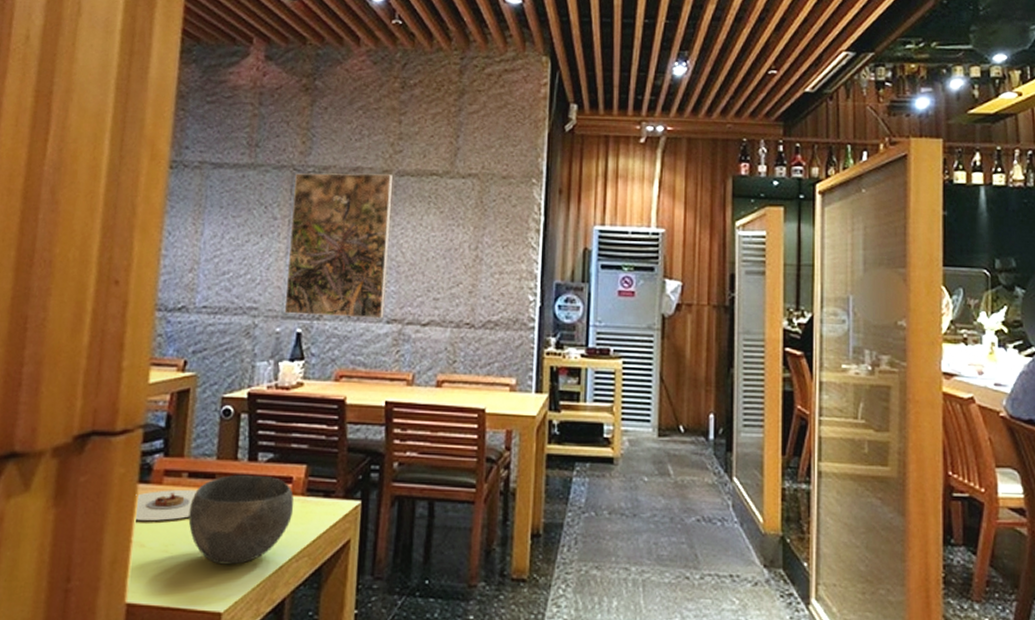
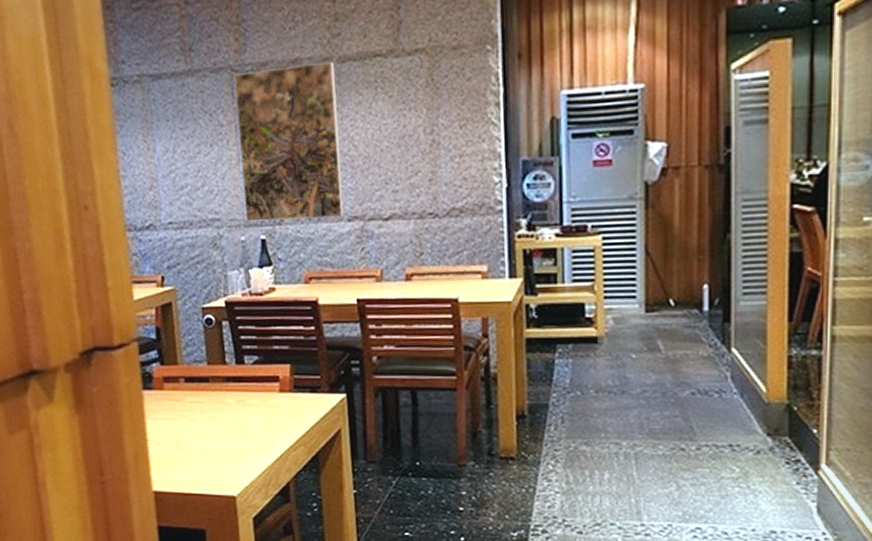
plate: present [136,489,198,521] -> none [143,392,196,422]
bowl: present [188,474,294,565] -> none [191,376,285,456]

